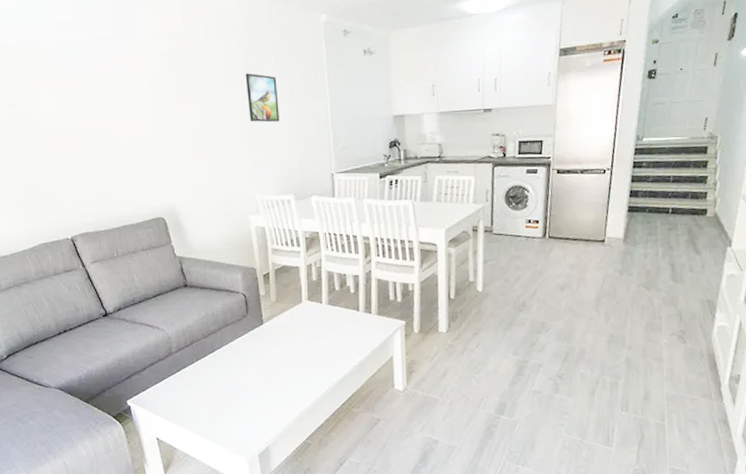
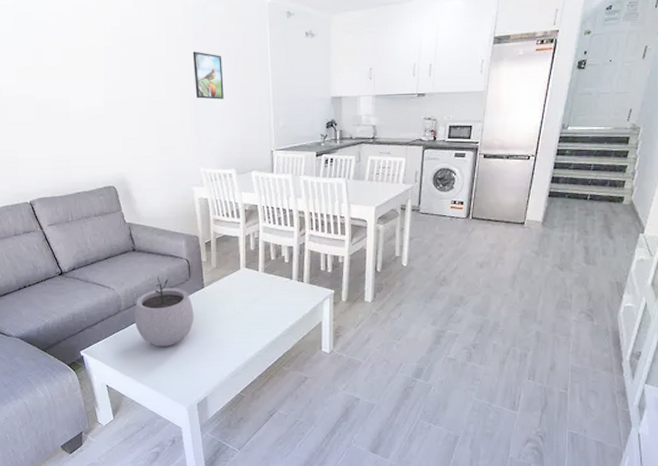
plant pot: none [187,314,253,392] -> present [135,277,194,346]

